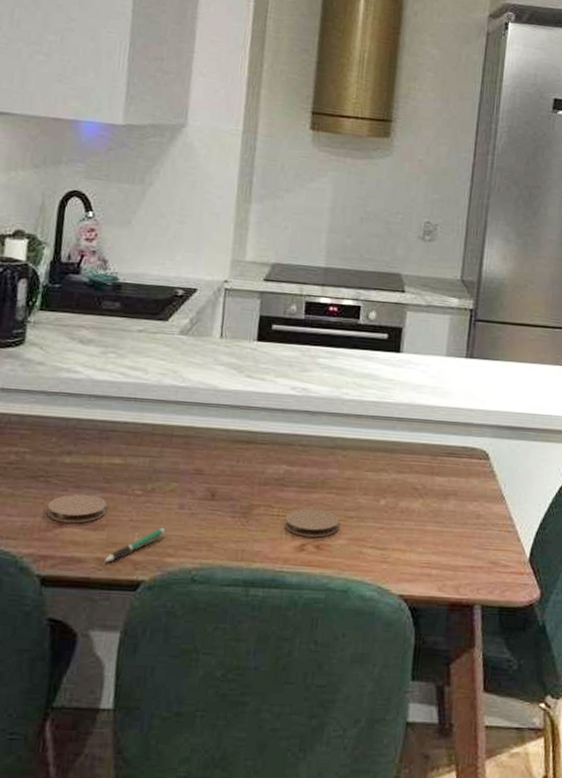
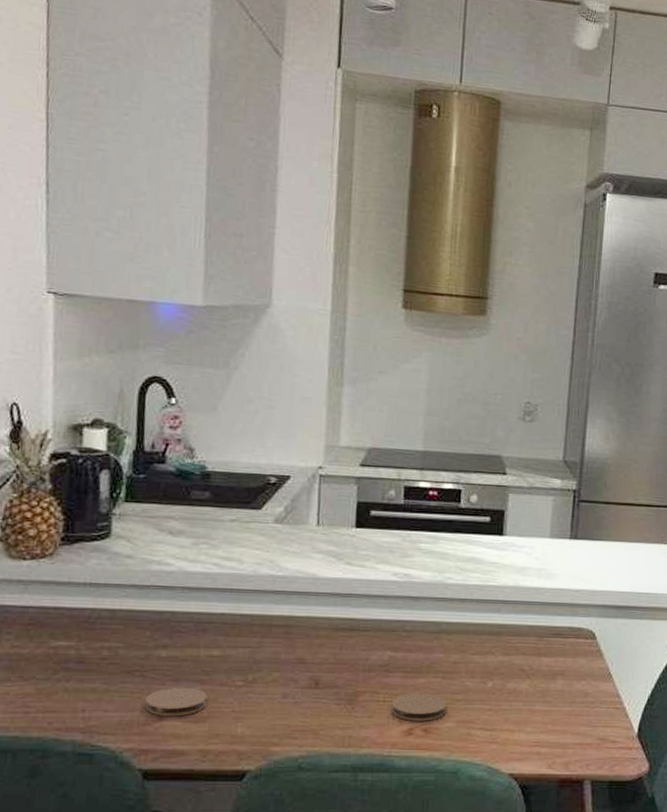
pen: present [104,527,166,562] -> none [208,717,270,754]

